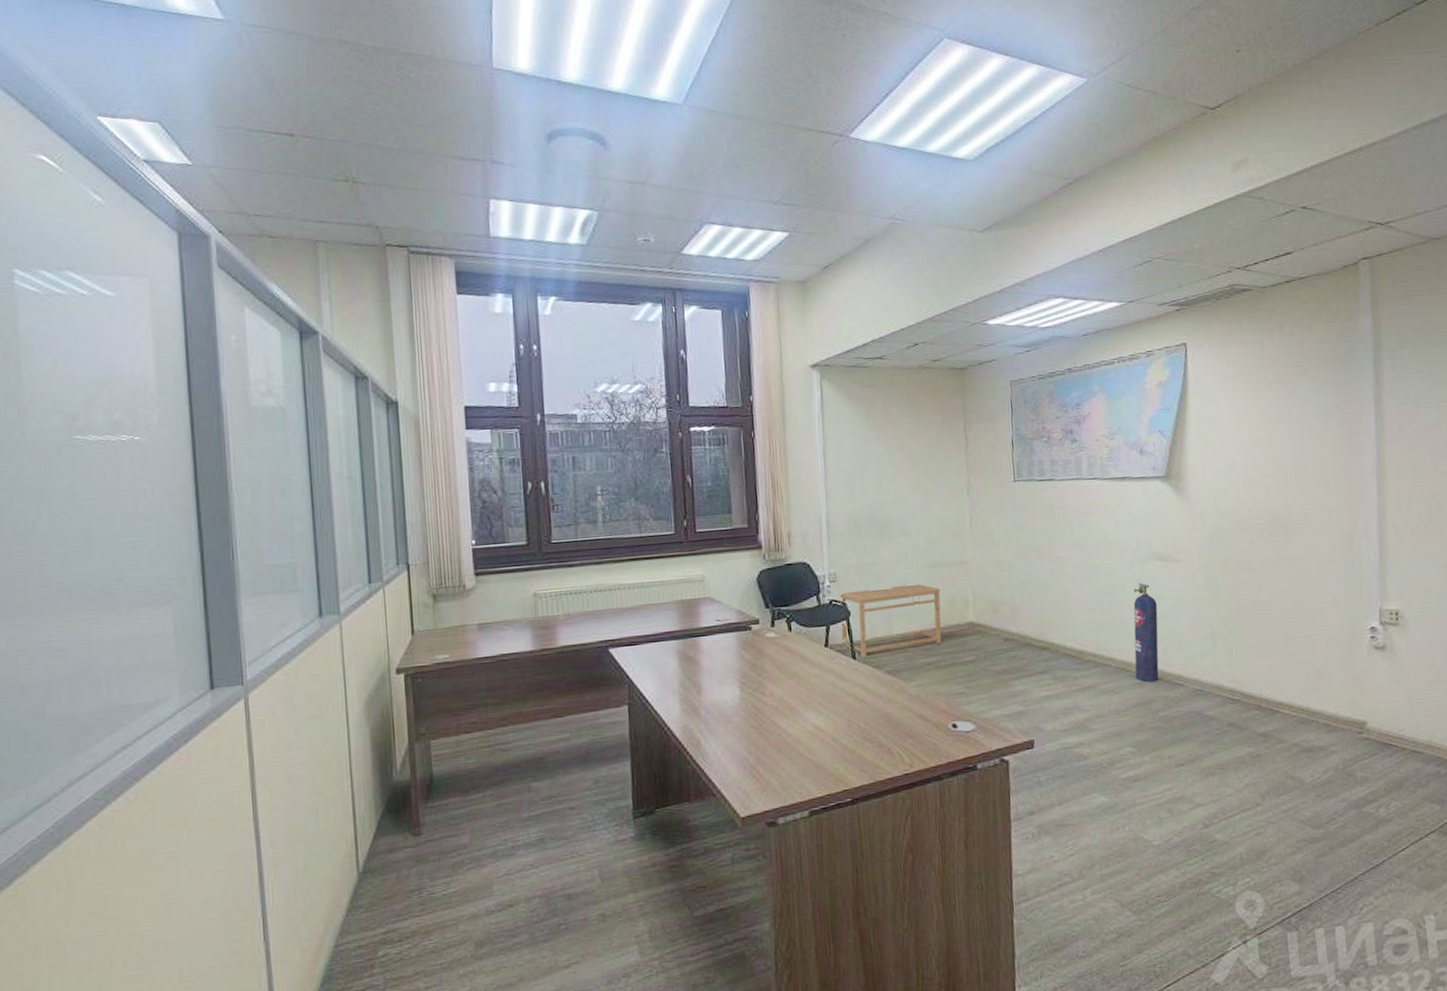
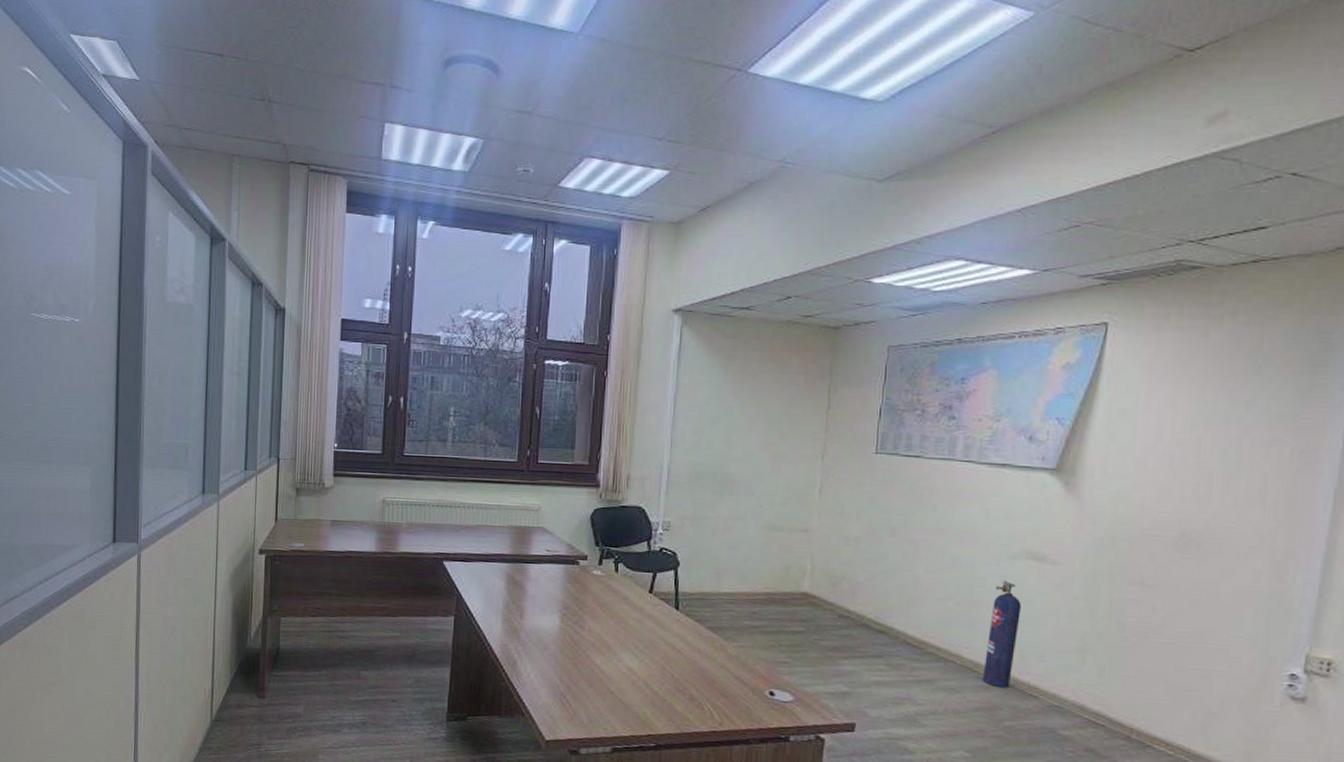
side table: present [839,584,942,657] -> none [667,542,777,610]

